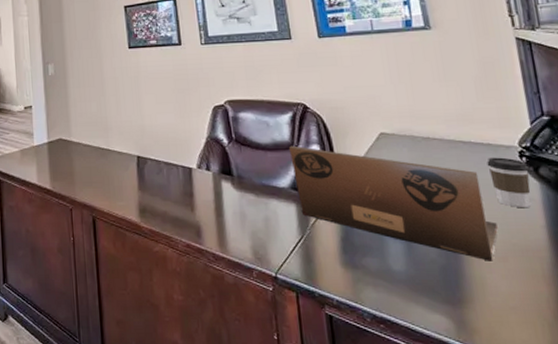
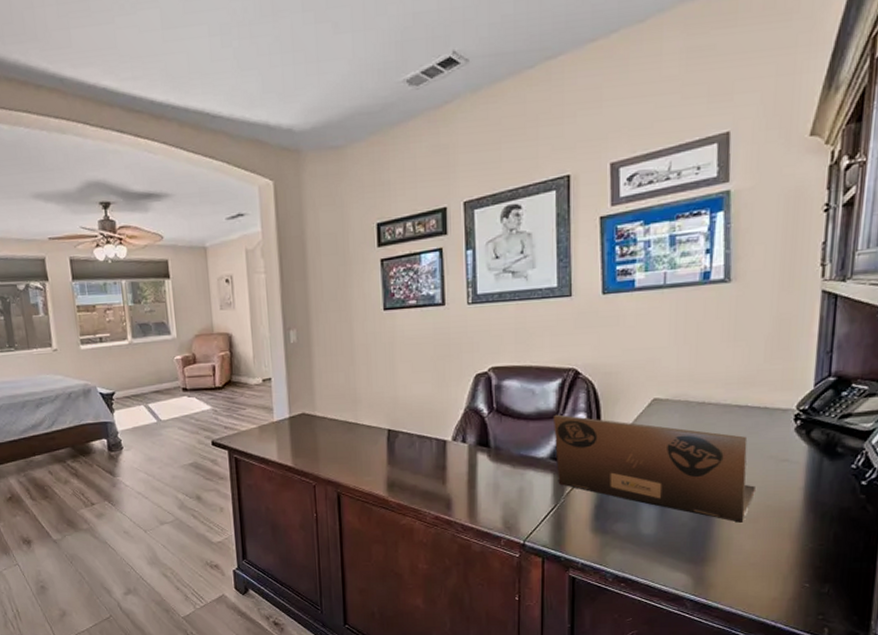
coffee cup: present [487,157,531,208] -> none [759,421,801,471]

